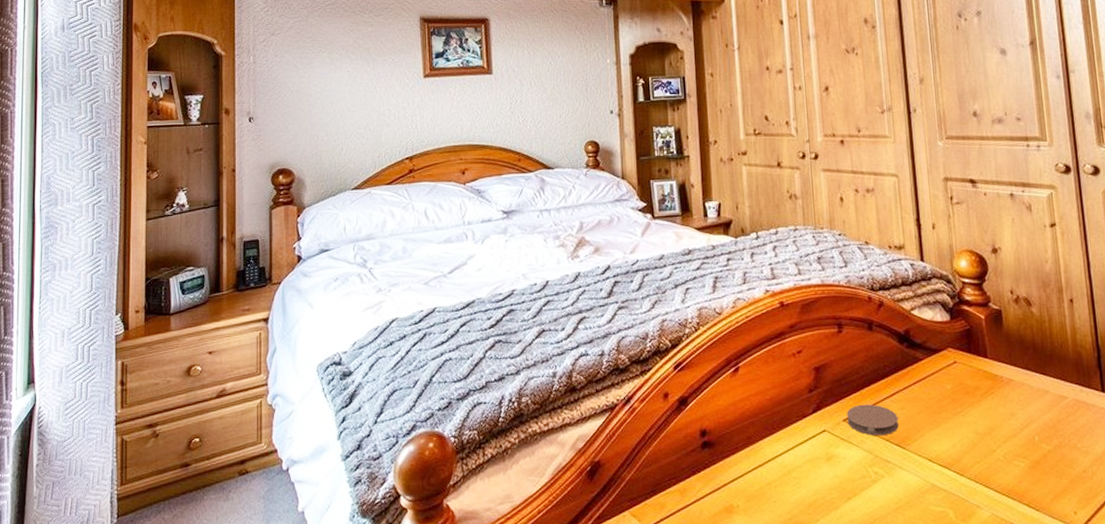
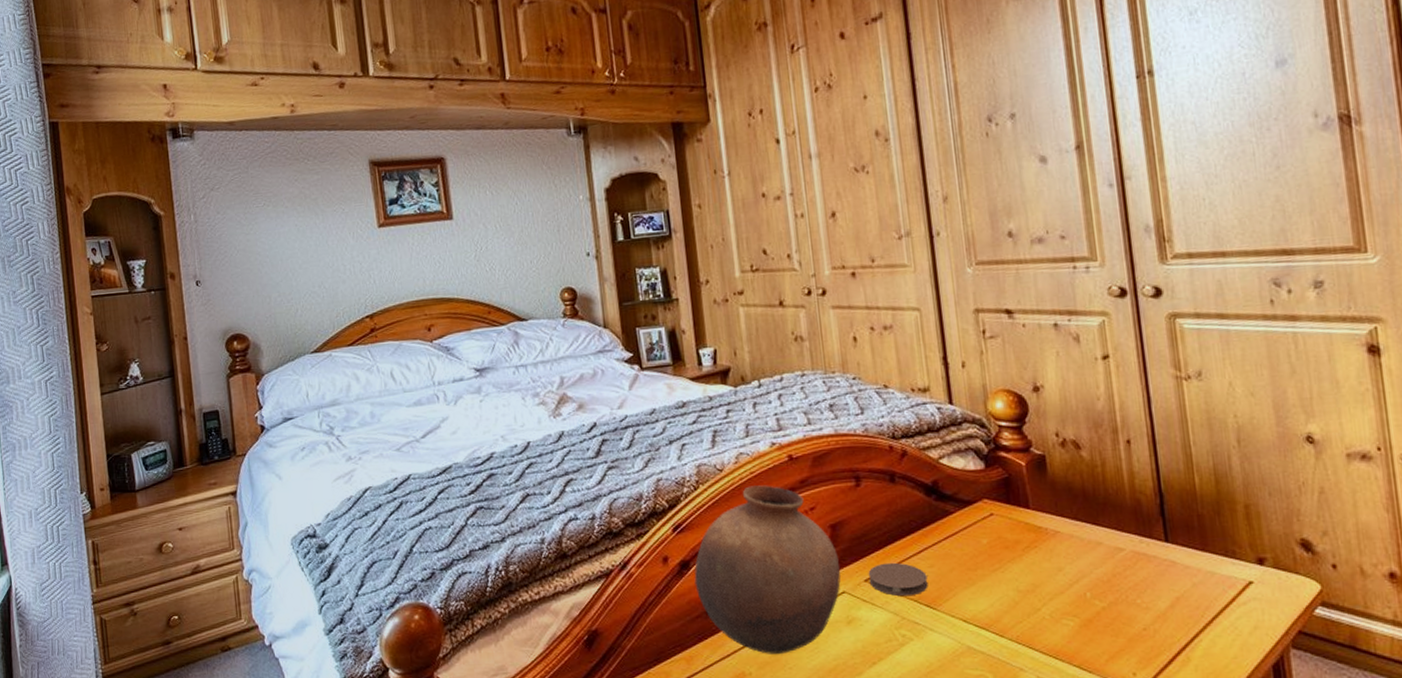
pottery: none [691,329,823,488] -> present [694,485,841,654]

